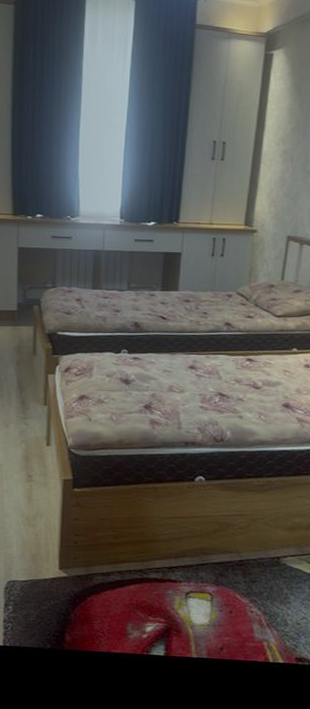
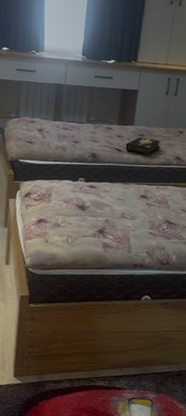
hardback book: none [170,303,208,322] -> present [125,137,161,155]

